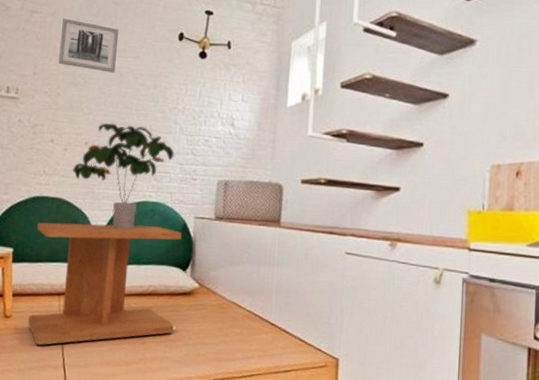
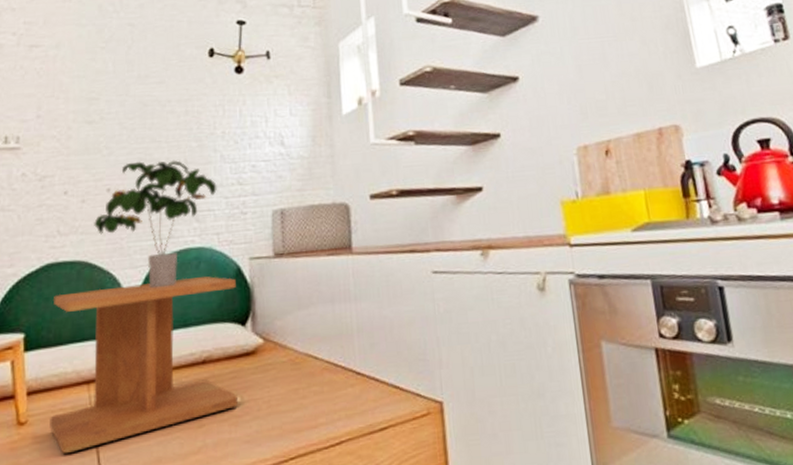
wall art: present [58,18,119,73] -> none [67,49,138,104]

